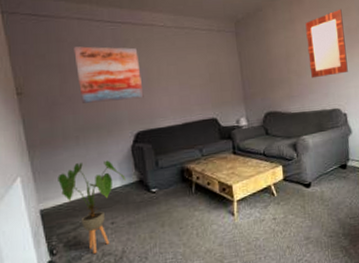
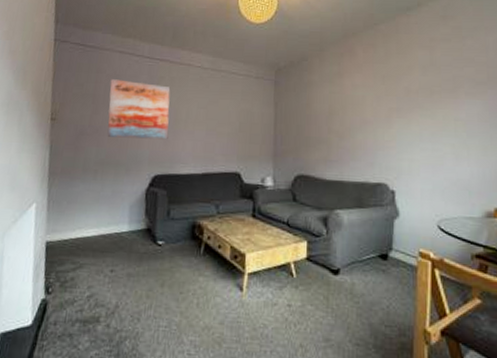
house plant: present [58,160,126,255] -> none [69,198,134,303]
home mirror: present [305,9,348,78] -> none [355,66,402,143]

